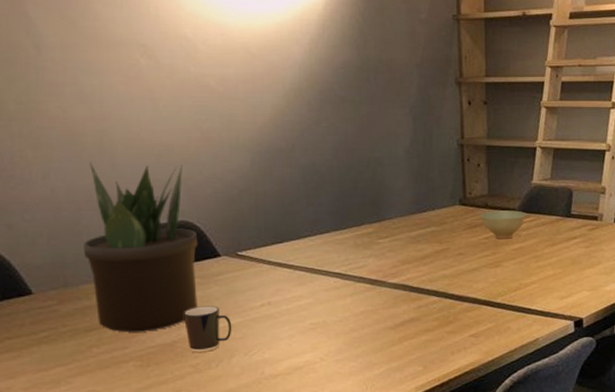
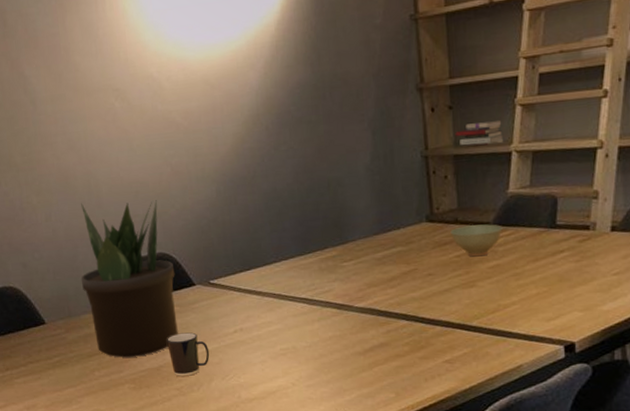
books: none [488,118,529,140] -> present [455,120,503,147]

